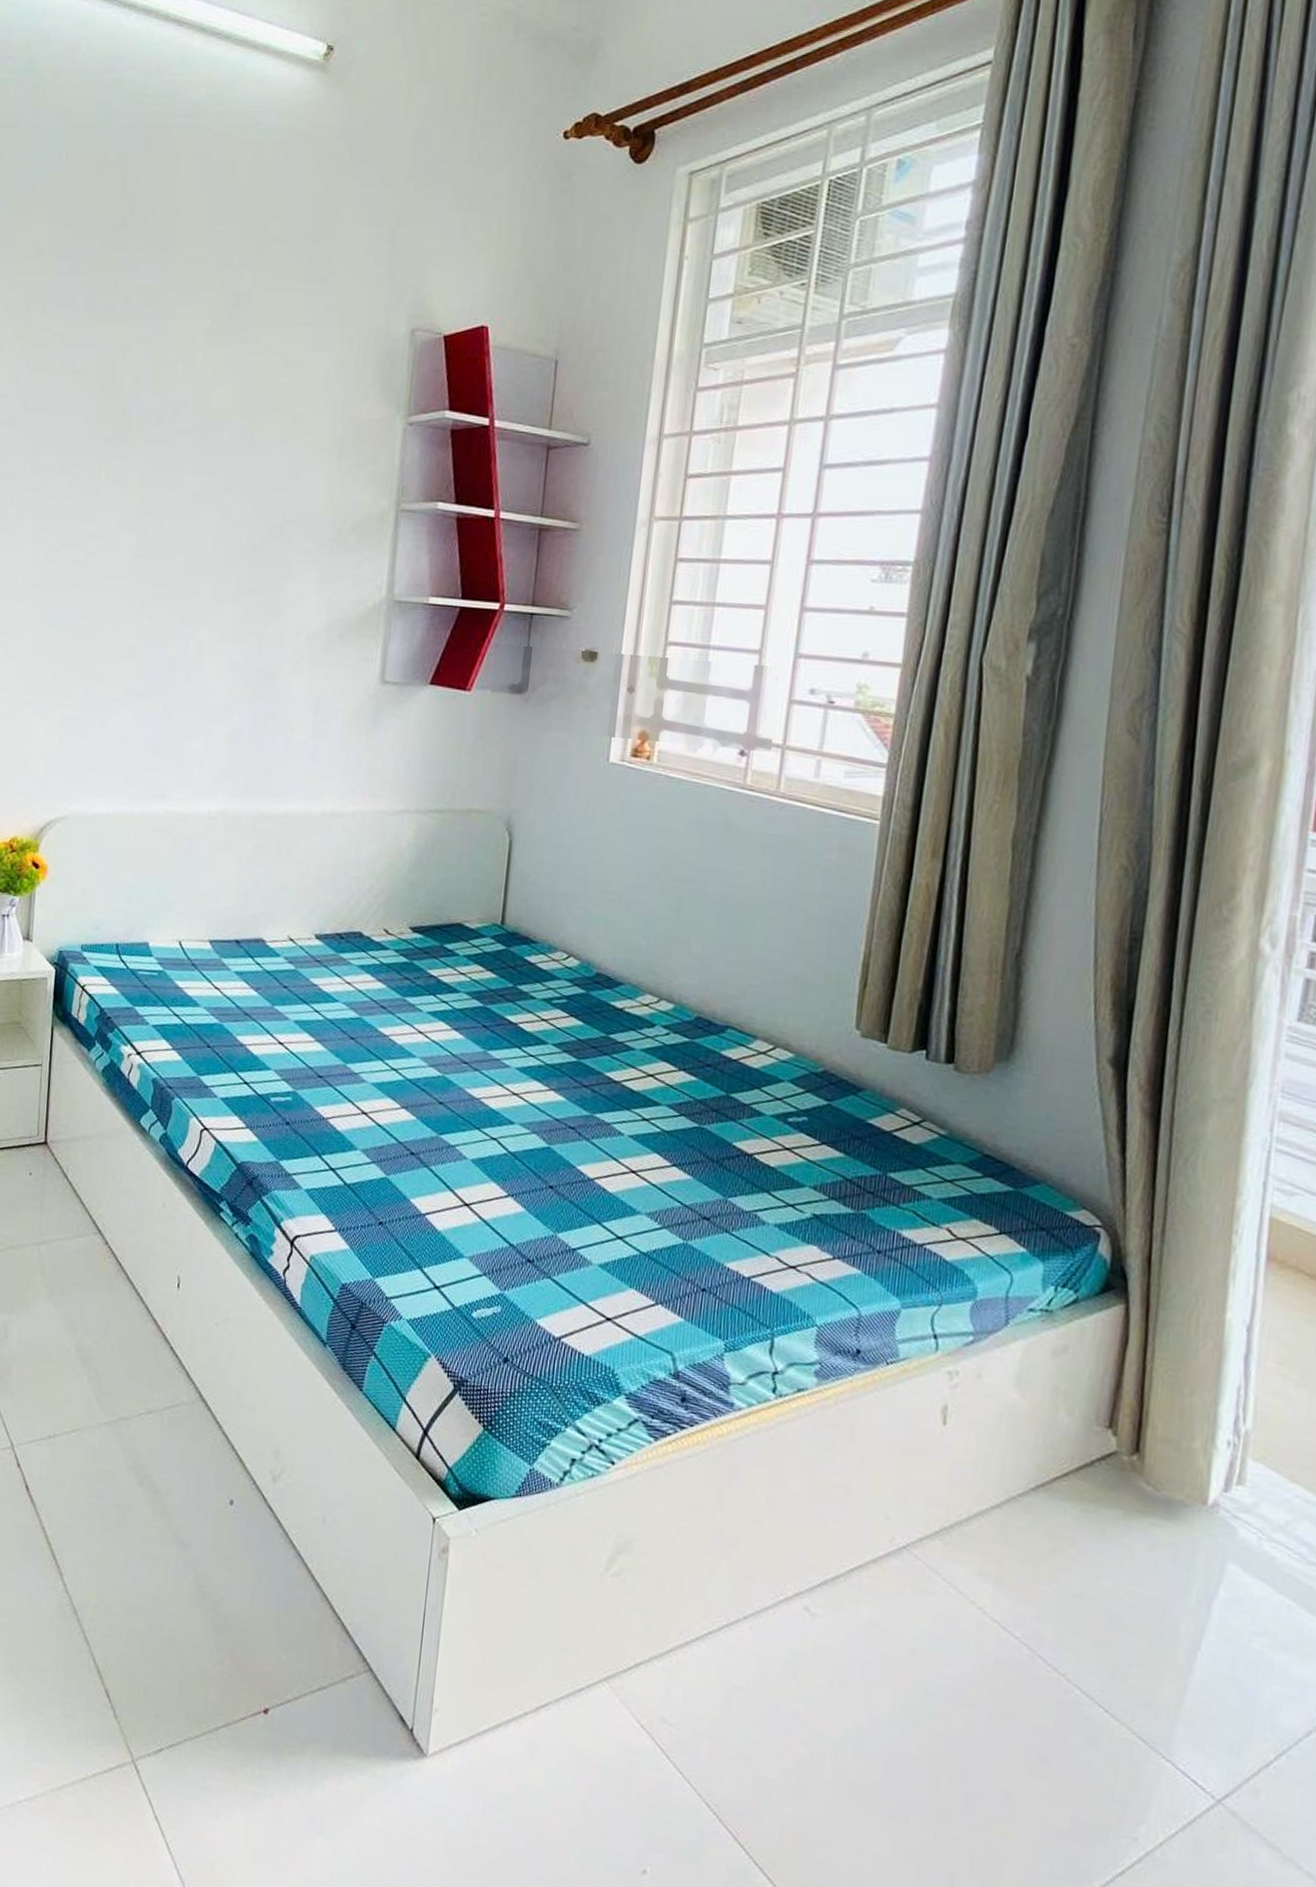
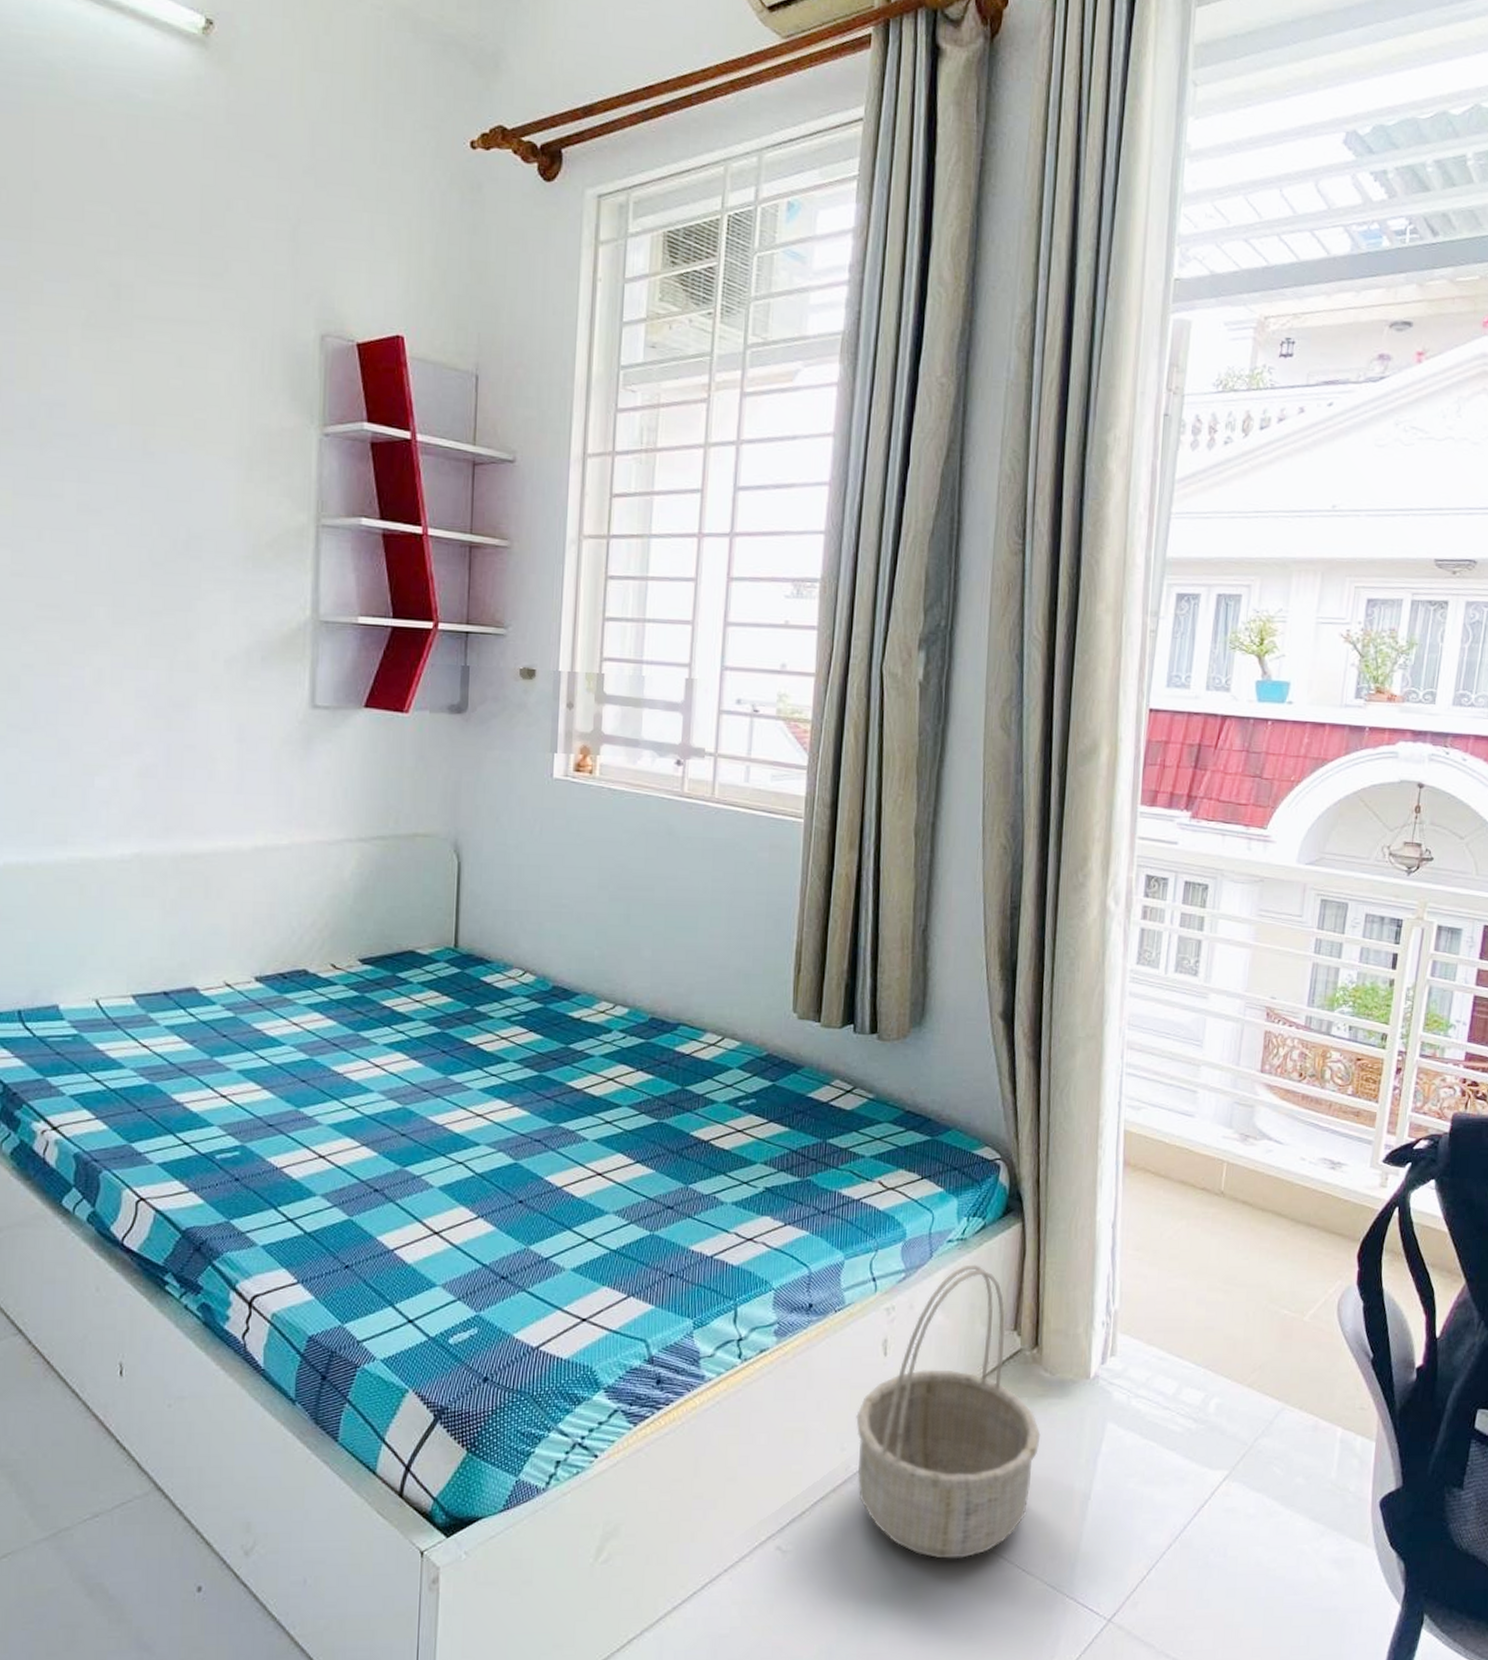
basket: none [903,1341,1137,1678] -> present [856,1264,1041,1559]

